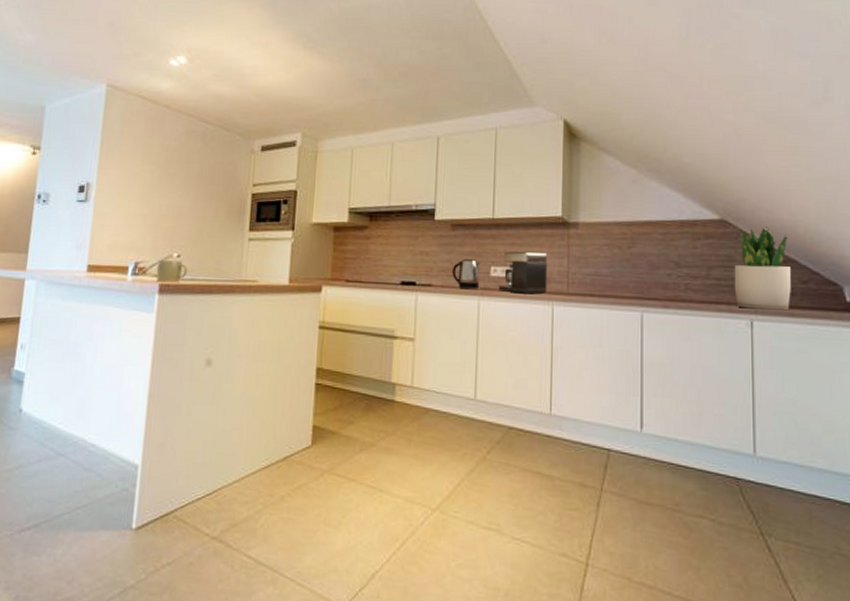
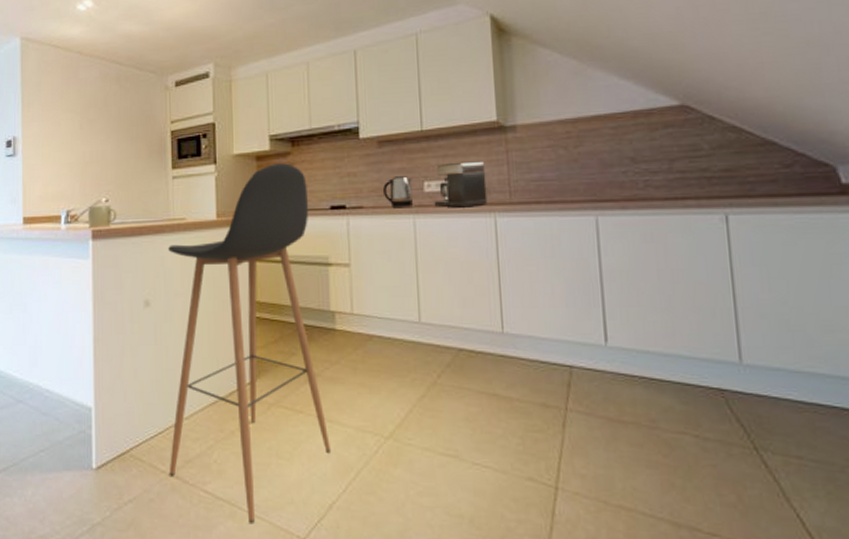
bar stool: none [212,236,381,592] -> present [168,163,332,525]
planter: present [734,226,792,312] -> none [700,107,772,203]

